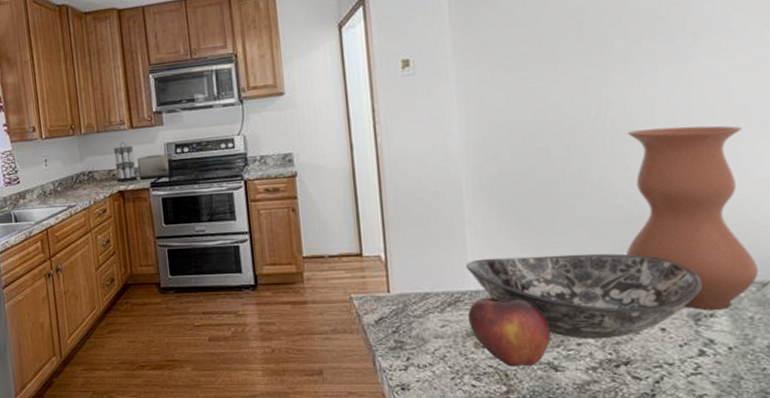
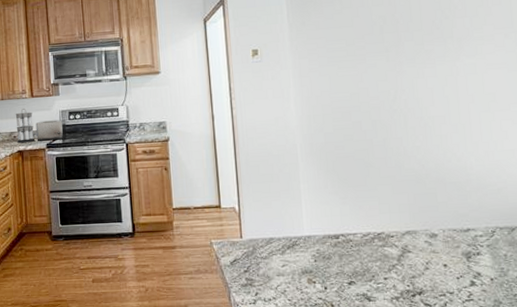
bowl: present [465,253,703,340] -> none [300,205,472,275]
fruit: present [467,294,550,367] -> none [302,239,365,299]
vase: present [626,125,759,310] -> none [416,108,509,249]

